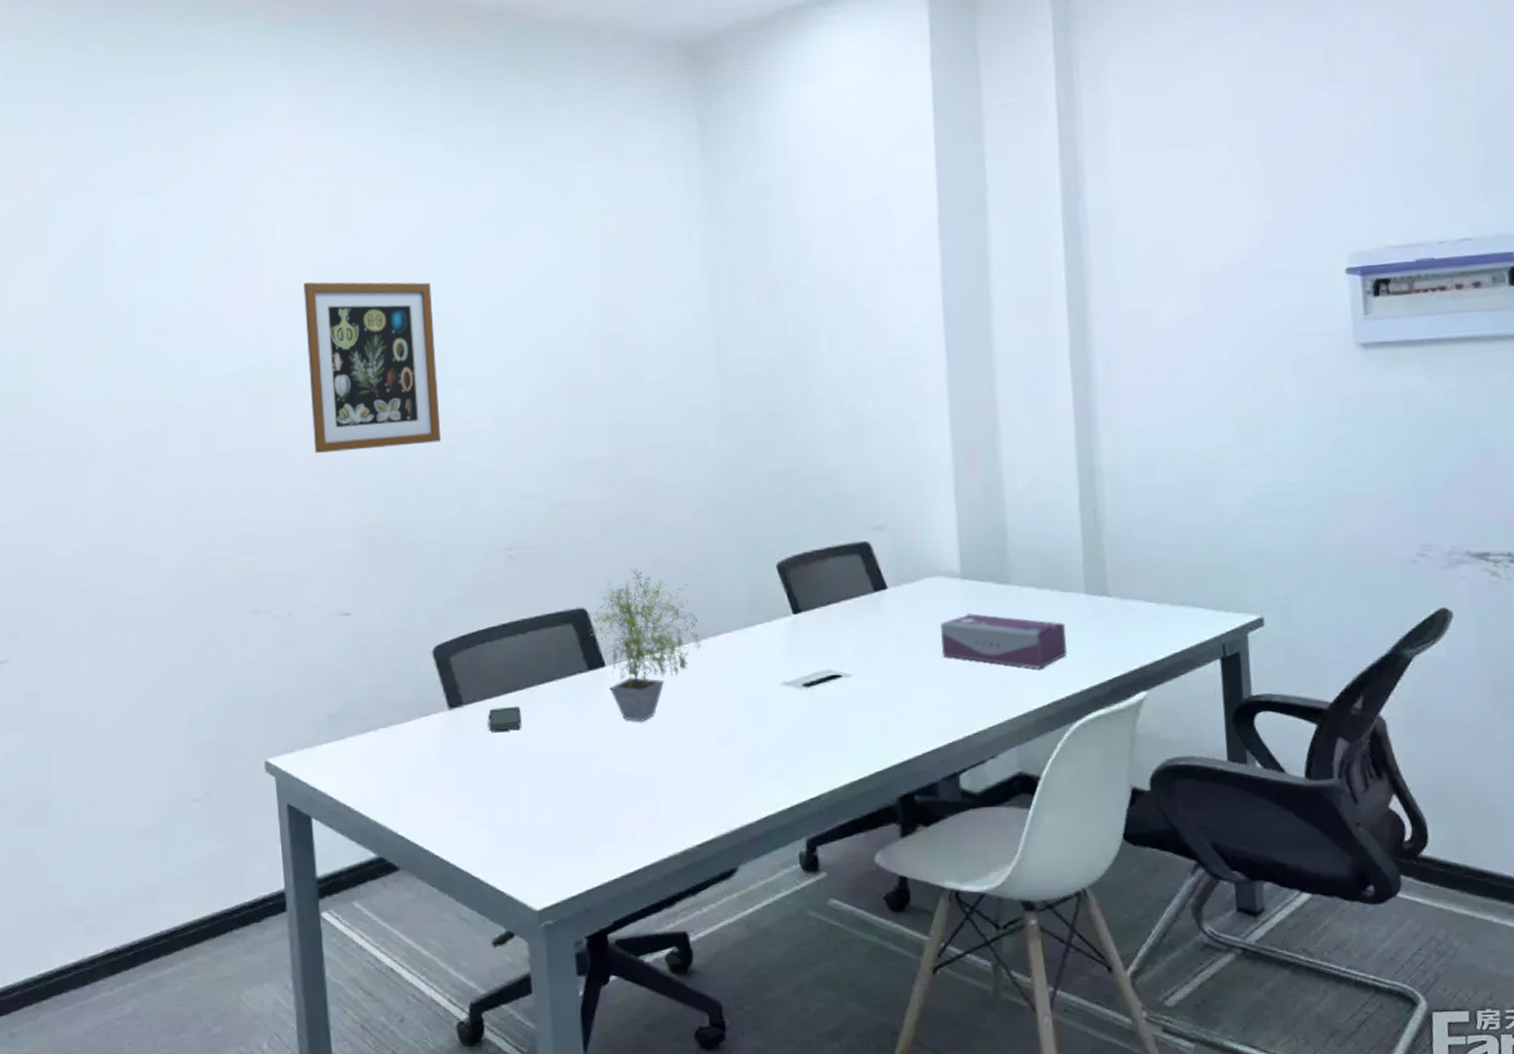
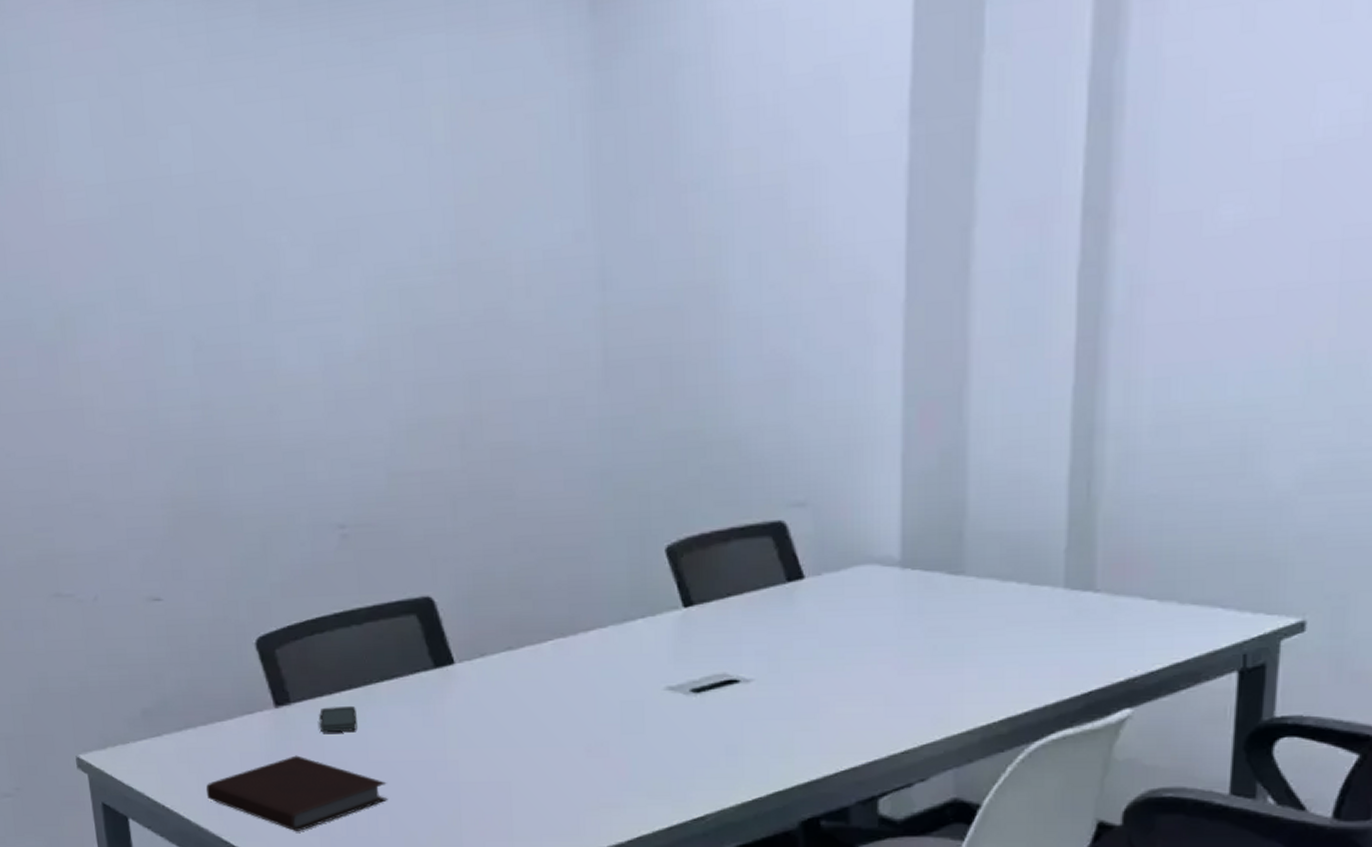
wall art: present [303,282,442,453] -> none [93,200,261,413]
notebook: none [385,753,549,824] -> present [206,755,388,831]
potted plant: present [588,569,702,722] -> none [434,551,570,727]
tissue box: present [939,612,1067,669] -> none [868,609,1033,678]

